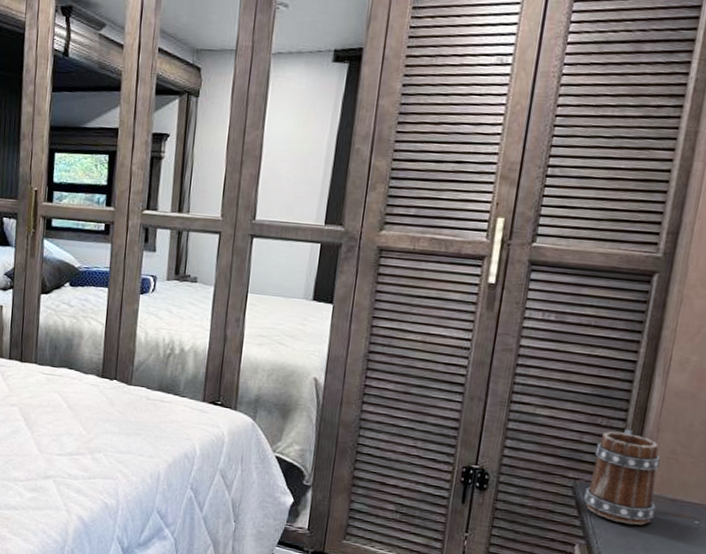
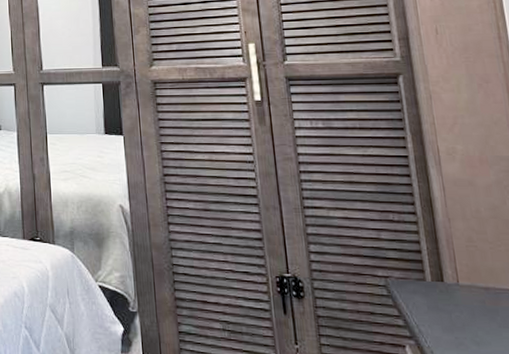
mug: present [584,428,661,525] -> none [395,221,473,319]

